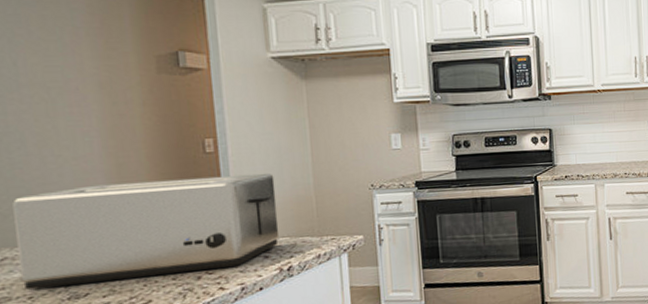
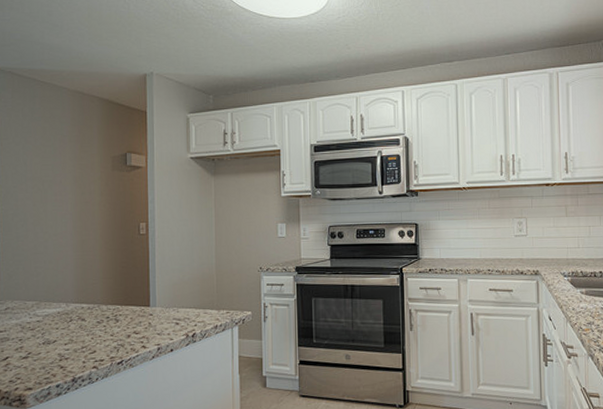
toaster: present [12,173,280,290] -> none [15,253,188,334]

